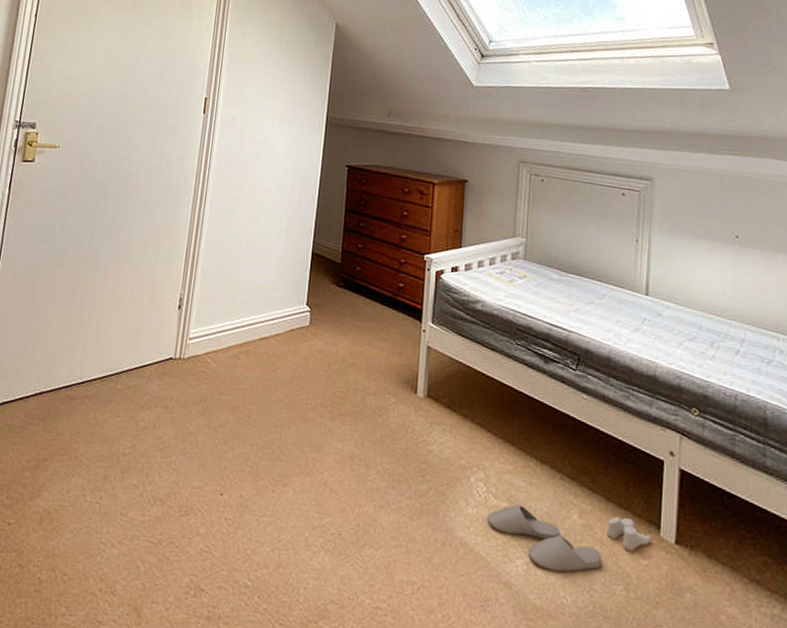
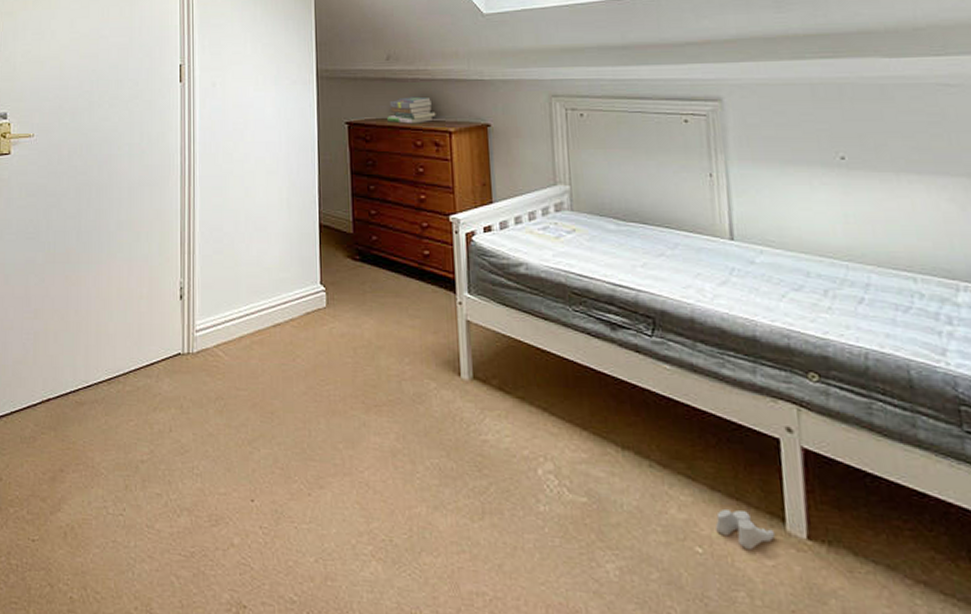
books: none [382,149,424,174] -> present [387,96,436,125]
slippers: present [487,505,602,573] -> none [563,500,715,578]

